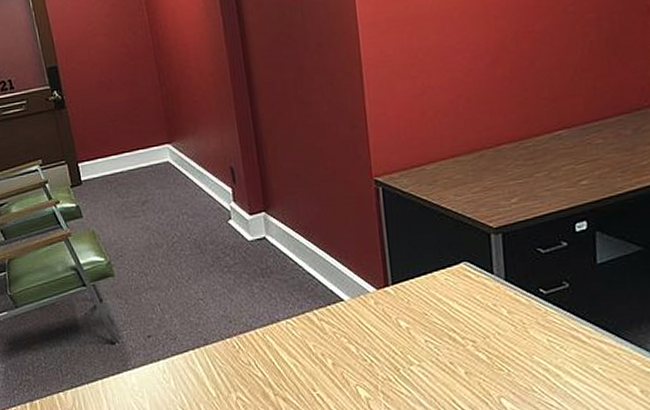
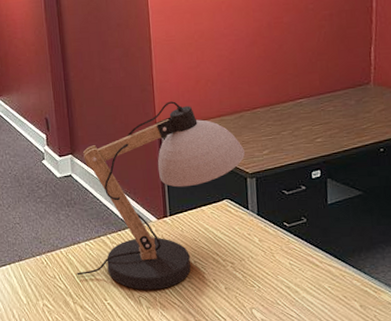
desk lamp: none [277,139,488,377] -> present [77,101,246,290]

